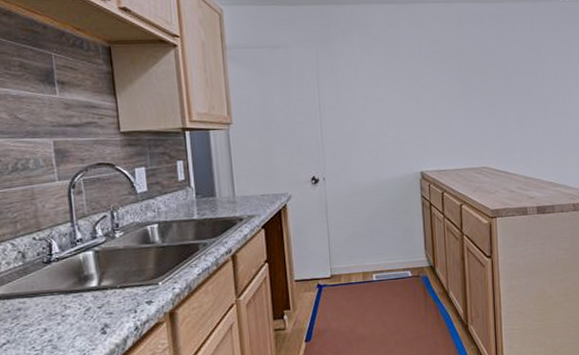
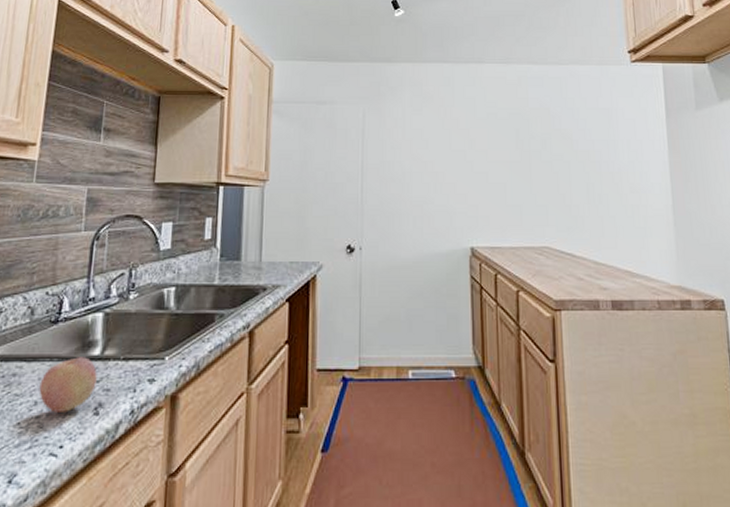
fruit: none [45,289,99,336] -> present [39,357,97,412]

